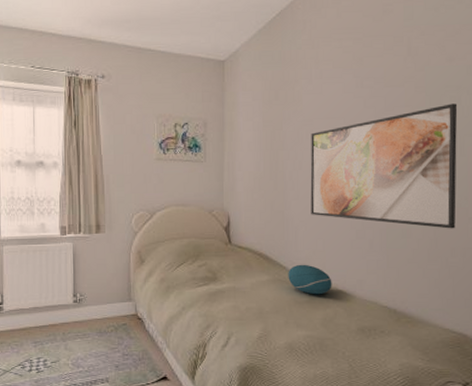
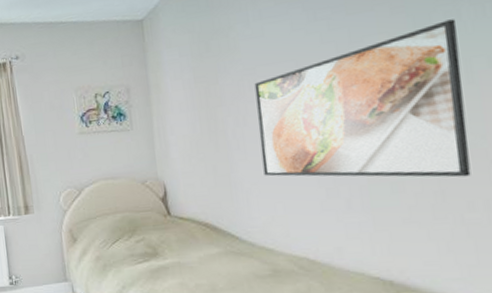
cushion: present [288,264,332,295] -> none [242,232,301,267]

